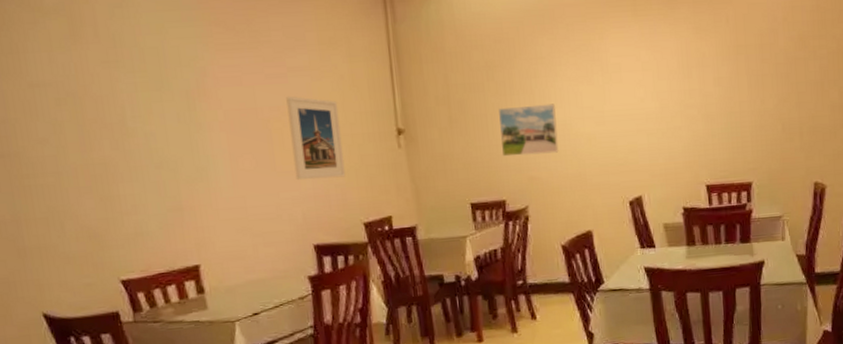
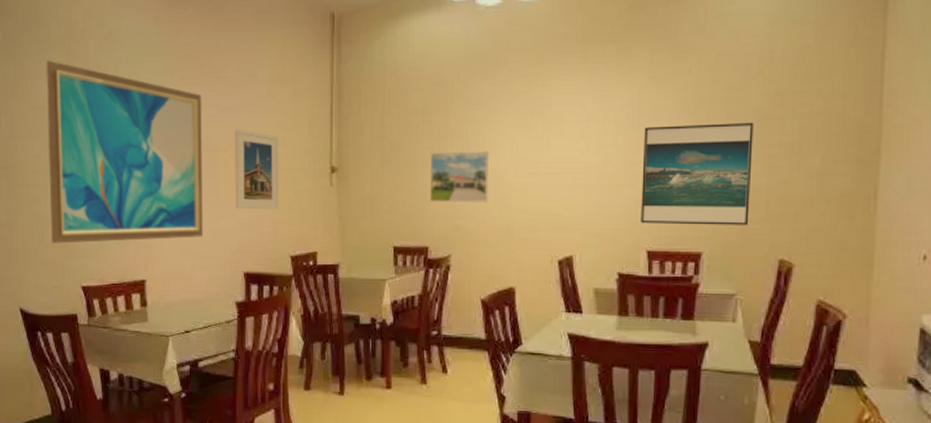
wall art: none [41,29,263,237] -> present [45,60,204,244]
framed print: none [694,64,788,161] -> present [641,122,754,225]

